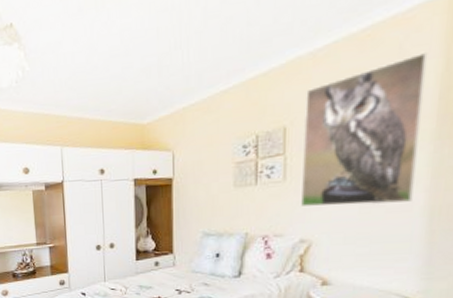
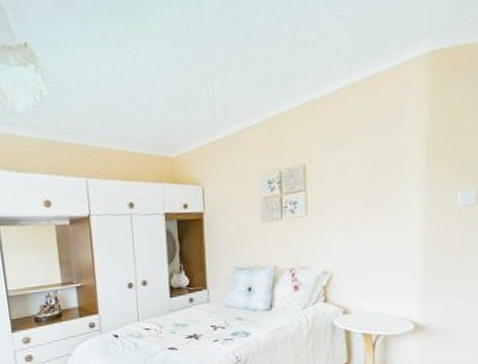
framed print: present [301,51,428,206] -> none [320,102,416,240]

